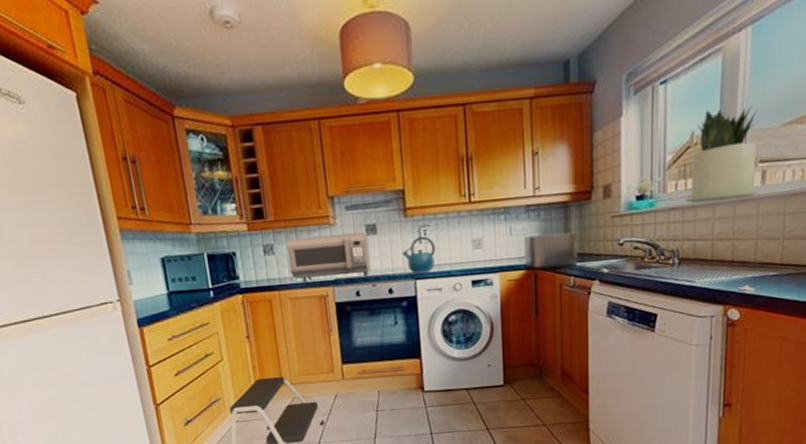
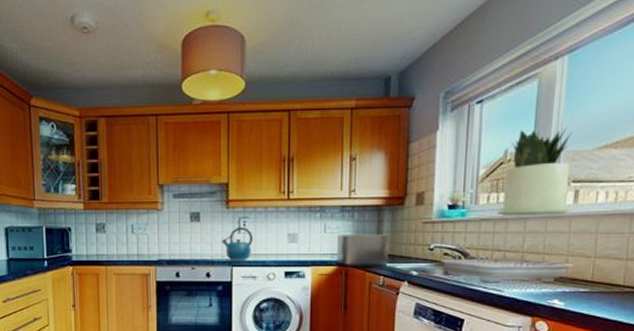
microwave: present [287,232,371,283] -> none [117,219,192,260]
dish rack: none [631,246,763,275] -> present [440,258,574,283]

